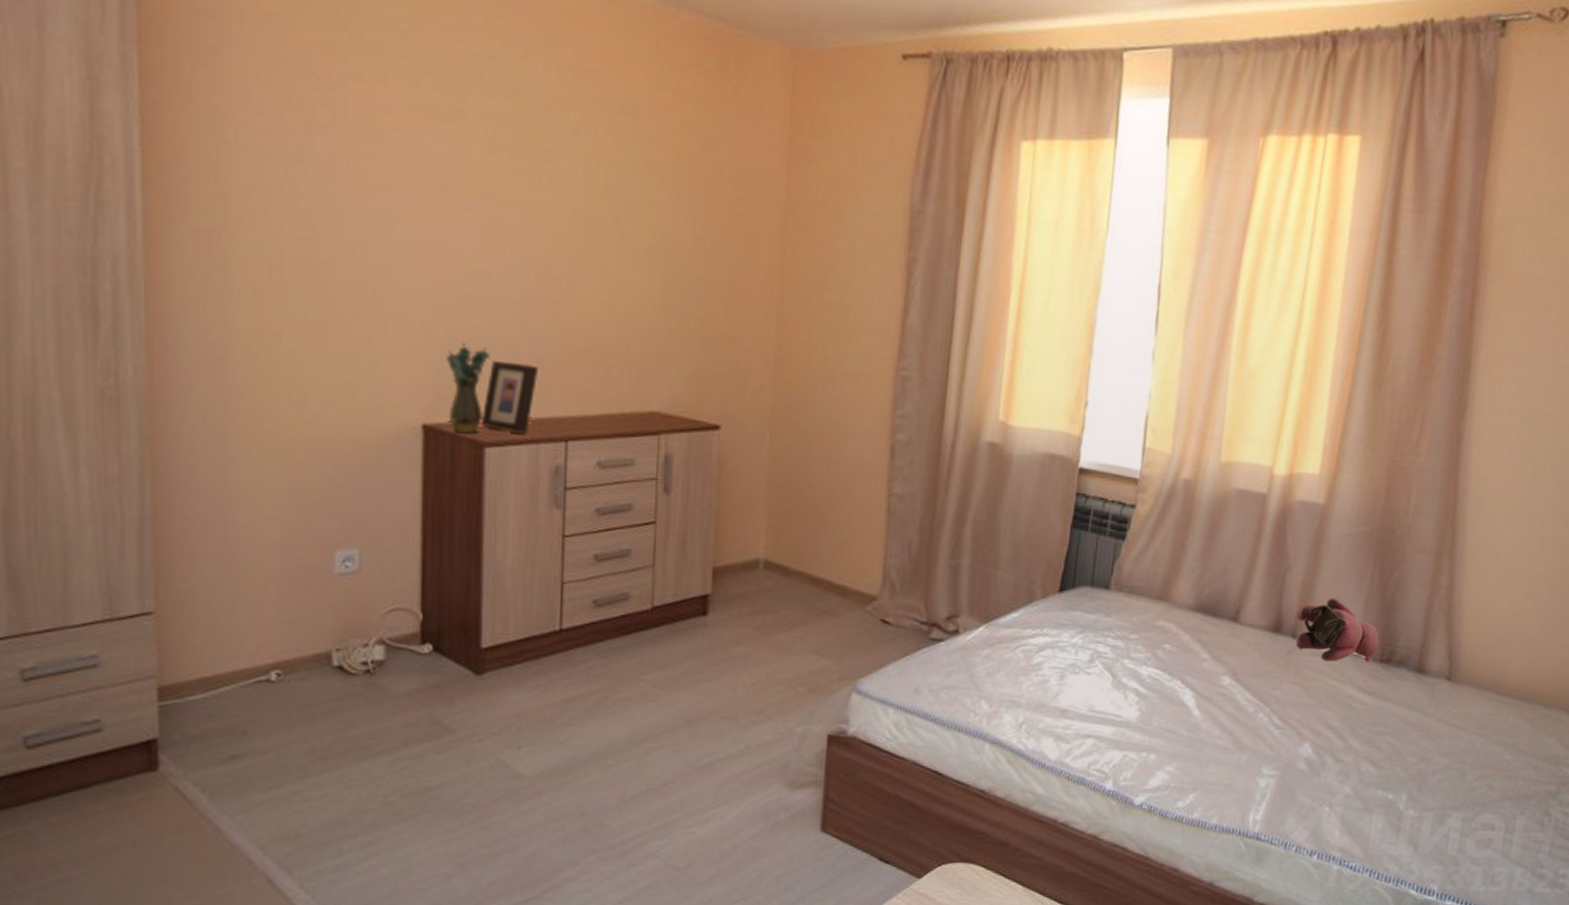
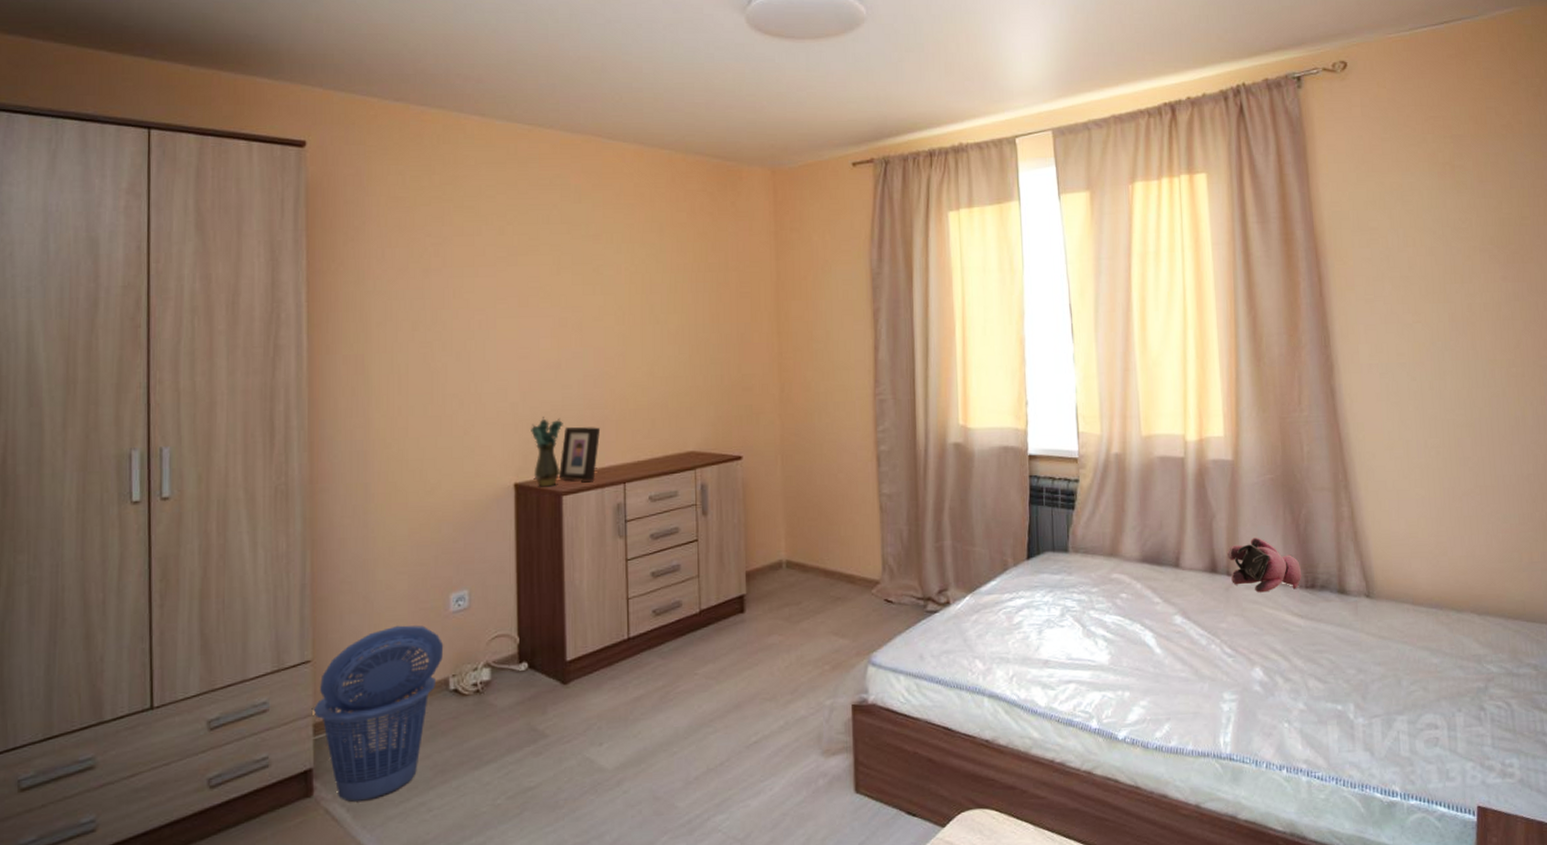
laundry basket: none [157,582,326,782] -> present [313,625,444,802]

